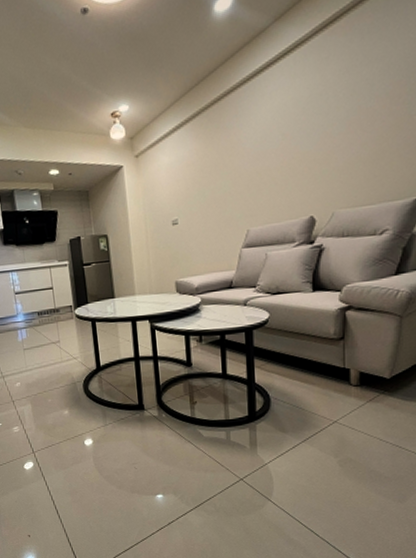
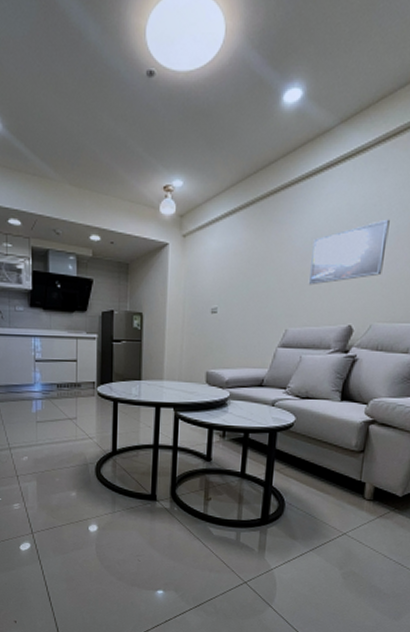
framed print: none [263,105,339,184] -> present [308,219,390,285]

